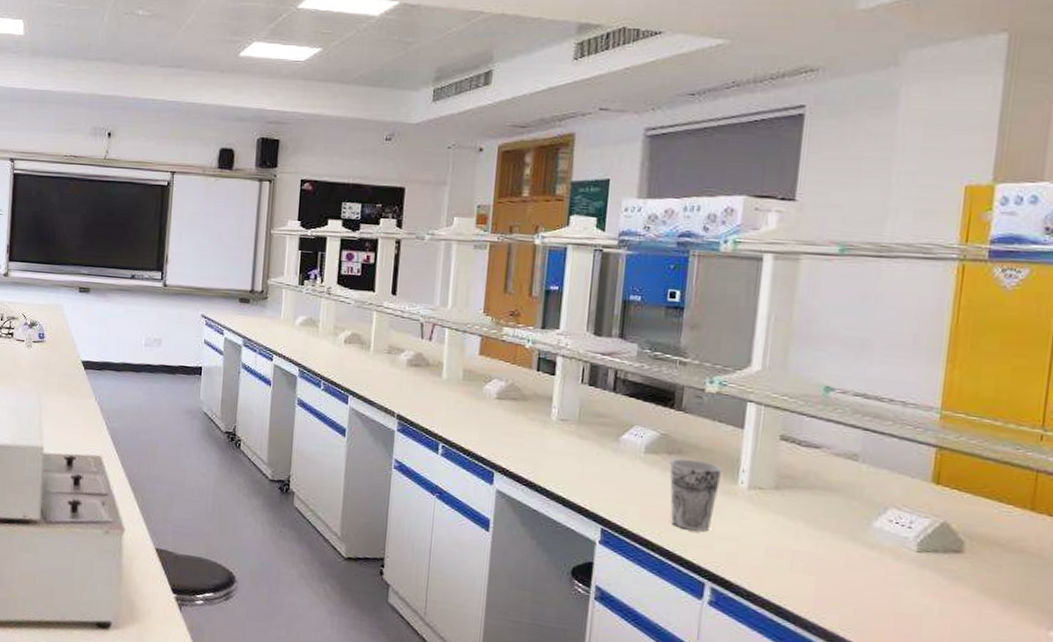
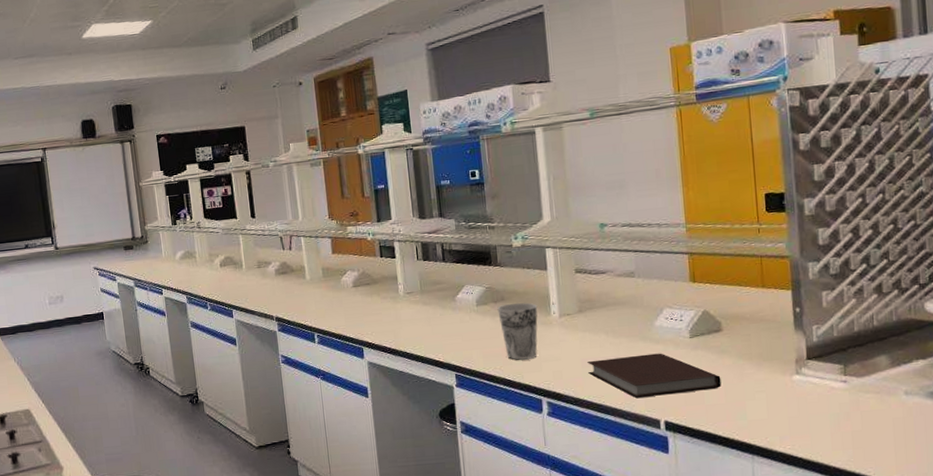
notebook: none [772,551,949,623] -> present [587,353,721,399]

